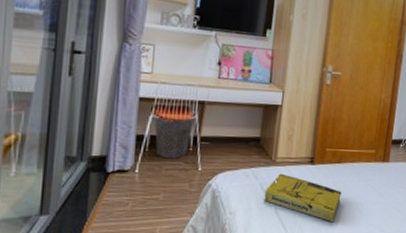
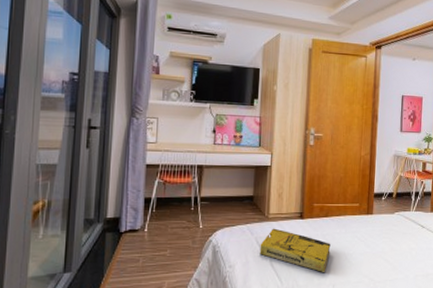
waste bin: present [154,115,195,159] -> none [160,179,195,218]

